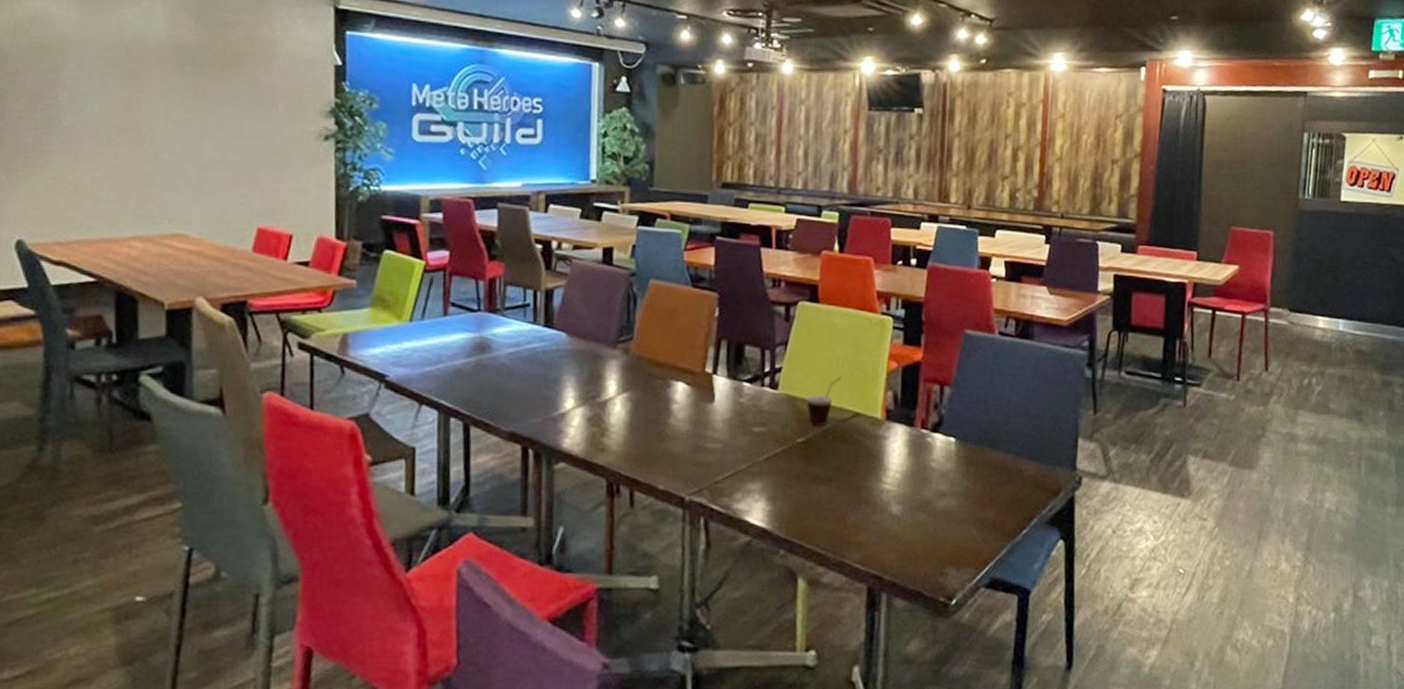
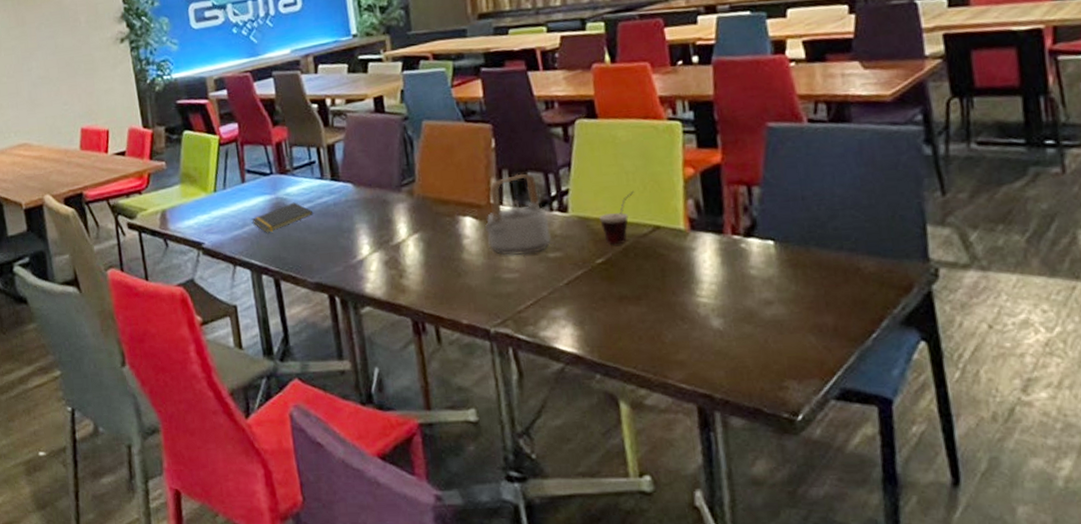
notepad: none [448,344,519,374] -> present [251,202,314,233]
teapot: none [696,346,759,427] -> present [485,173,551,255]

